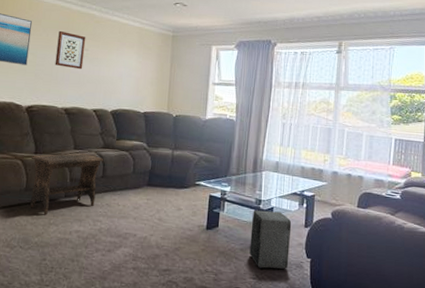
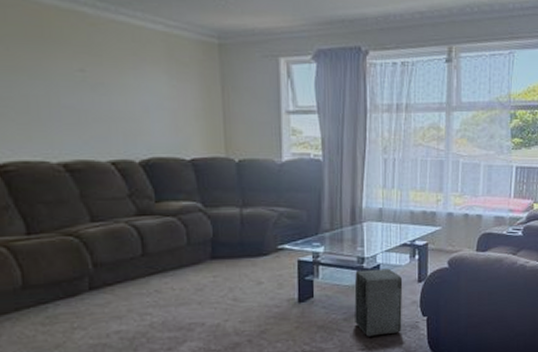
footstool: present [30,153,104,215] -> none [21,225,141,318]
wall art: present [55,30,86,70] -> none [27,40,81,102]

